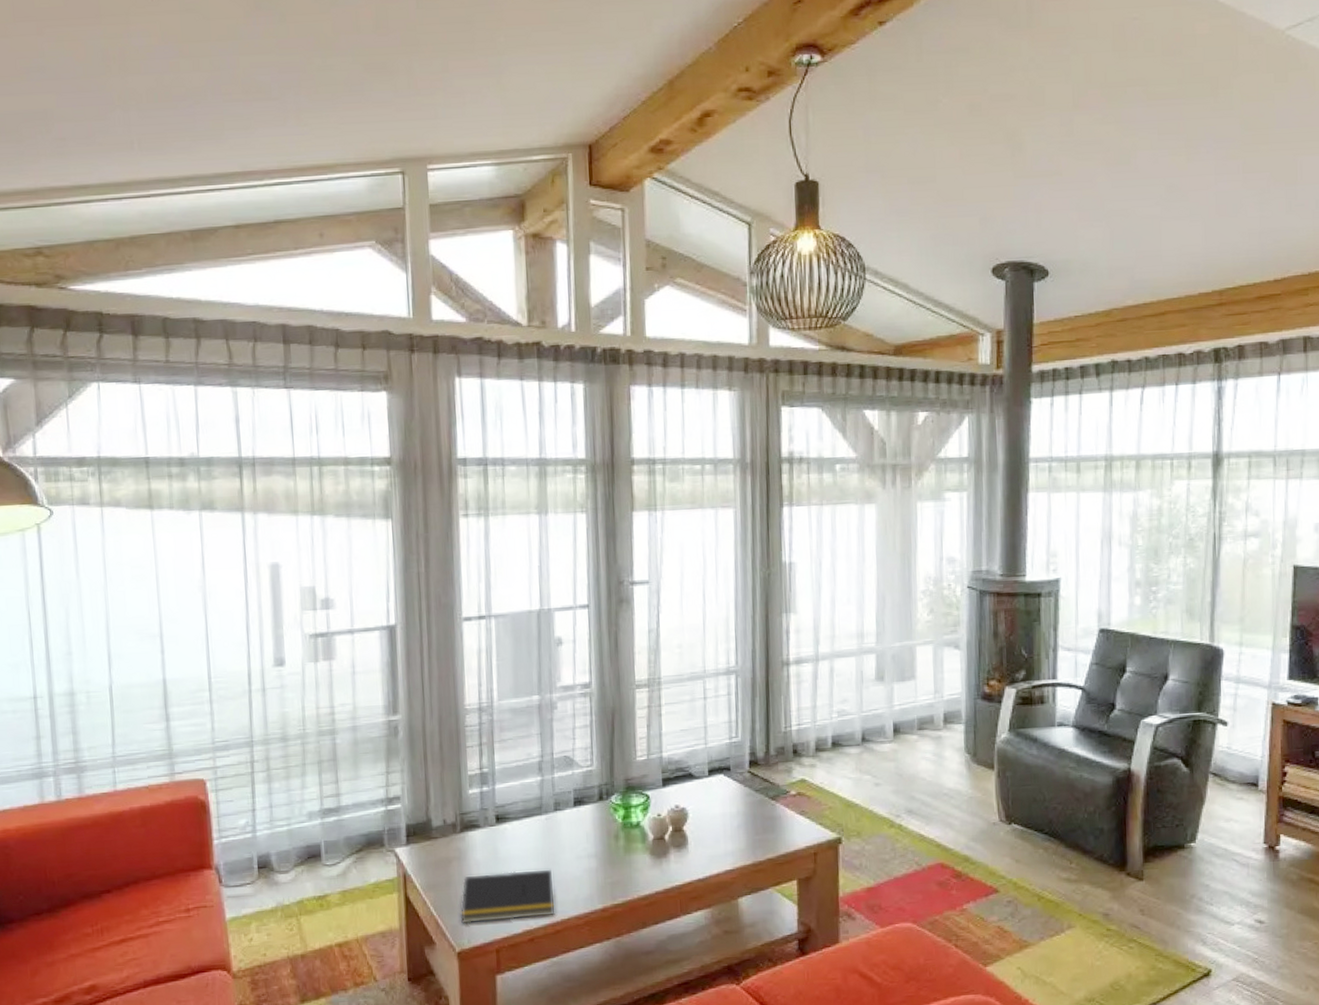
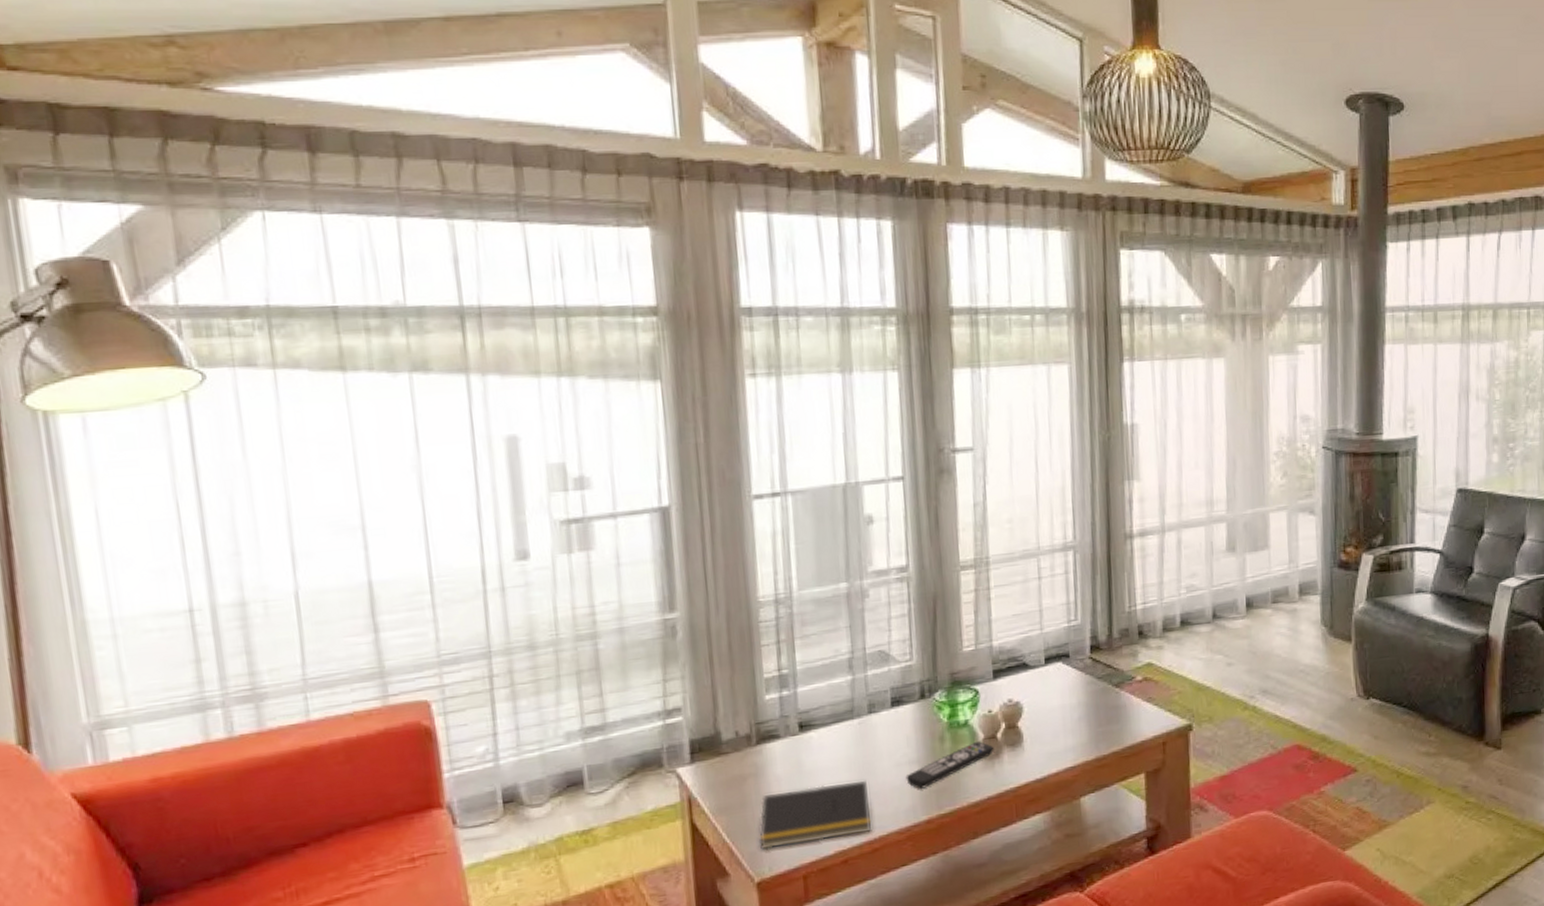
remote control: none [585,841,662,880] -> present [905,741,995,789]

